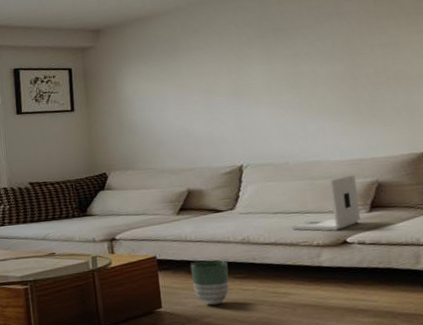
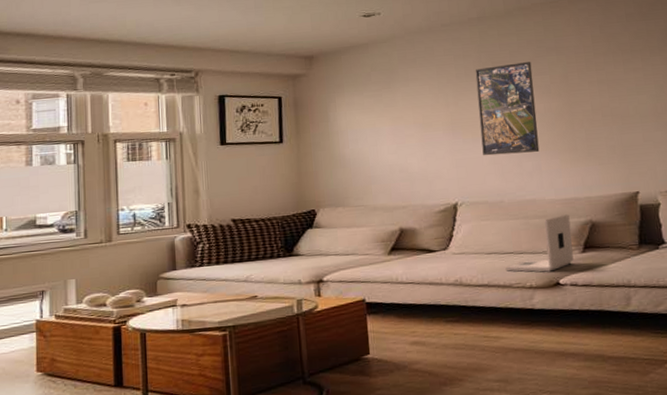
planter: present [190,260,229,306] -> none [400,302,440,351]
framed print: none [256,28,323,120] -> present [475,62,540,156]

